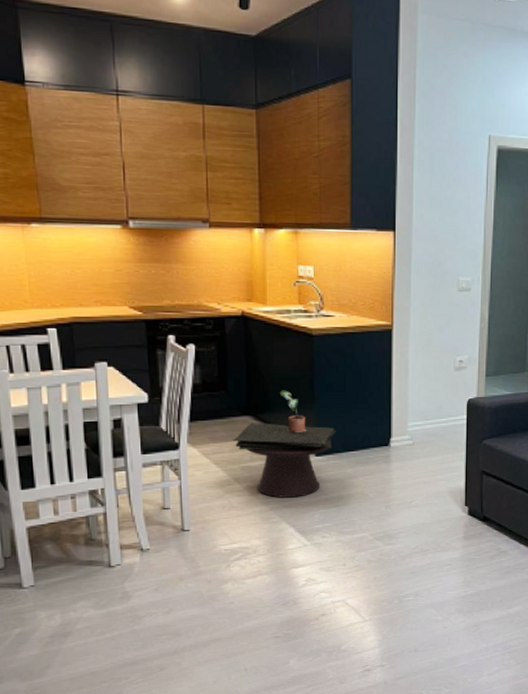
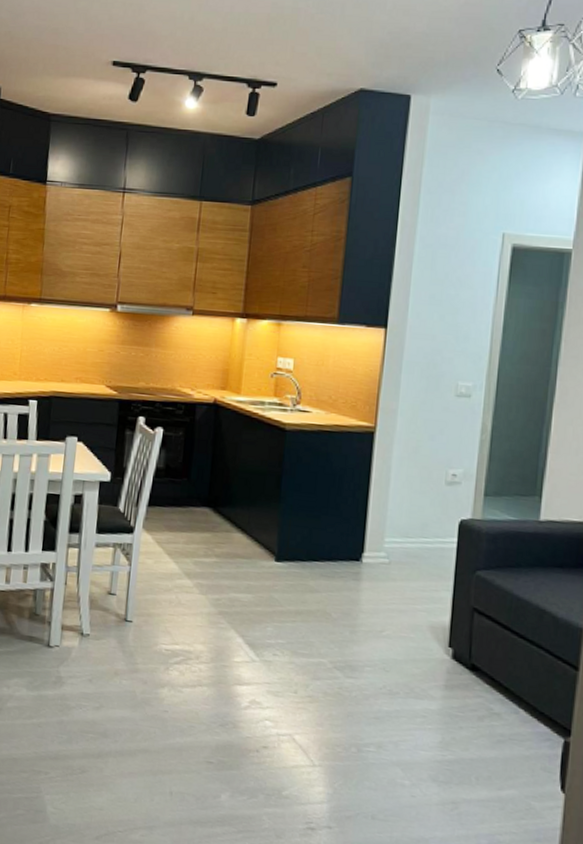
side table: present [232,423,337,498] -> none [188,515,302,605]
potted plant: present [279,390,307,434] -> none [243,484,269,534]

